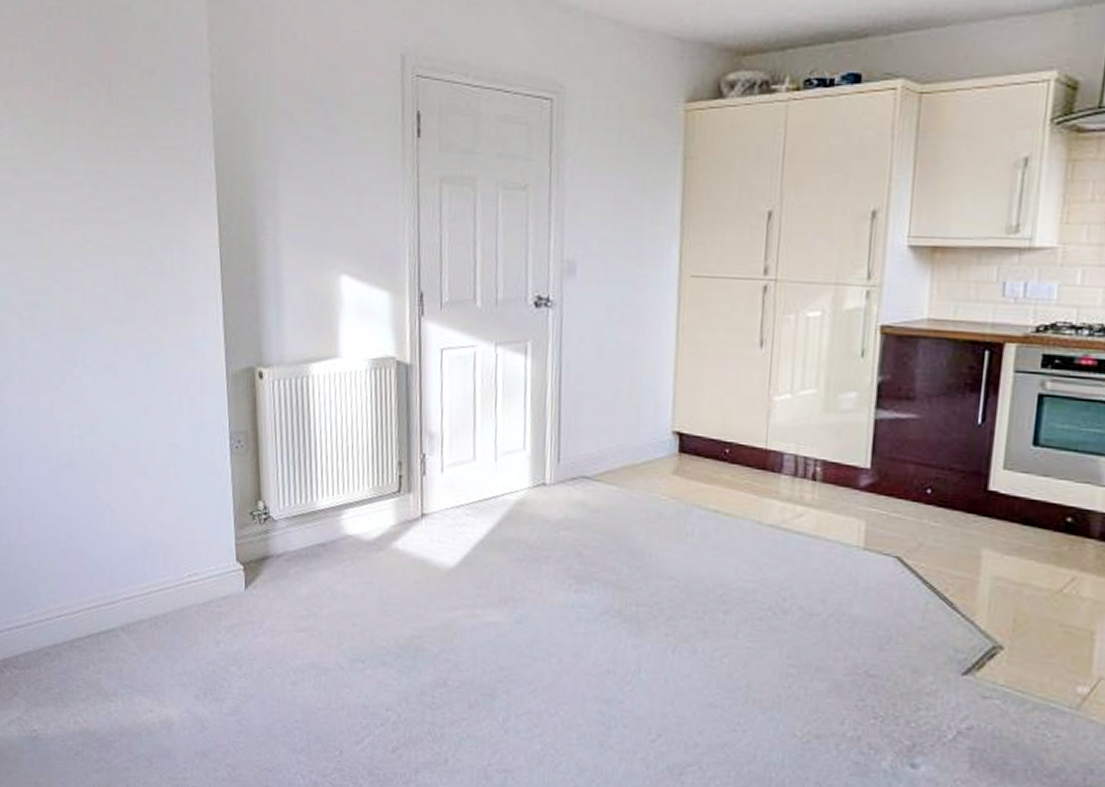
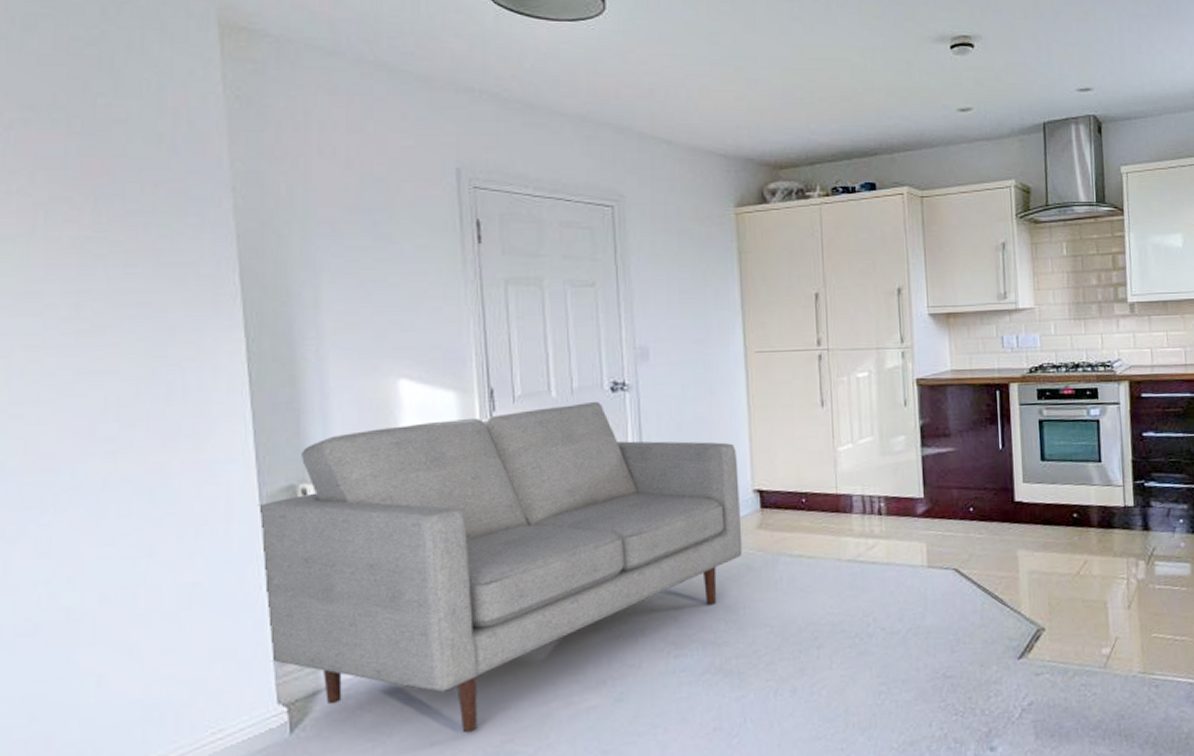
sofa: none [224,316,659,622] -> present [257,402,743,733]

